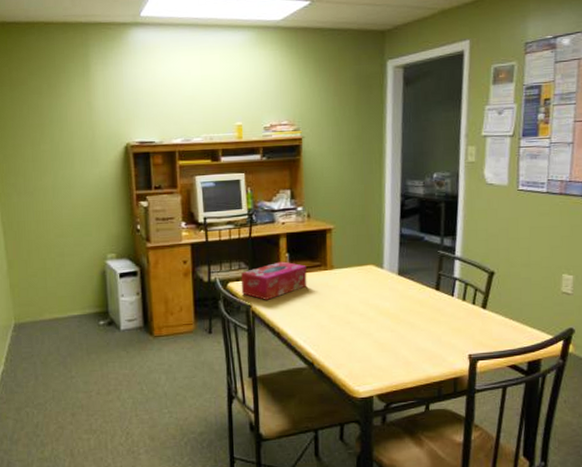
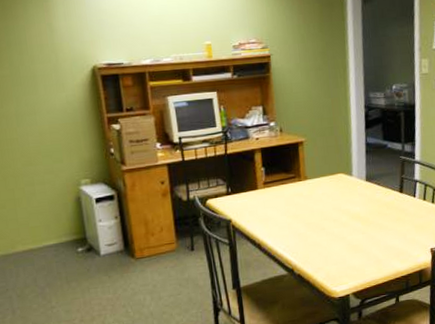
tissue box: present [241,261,307,300] -> none [219,175,284,214]

